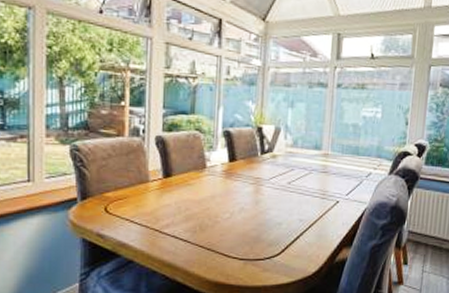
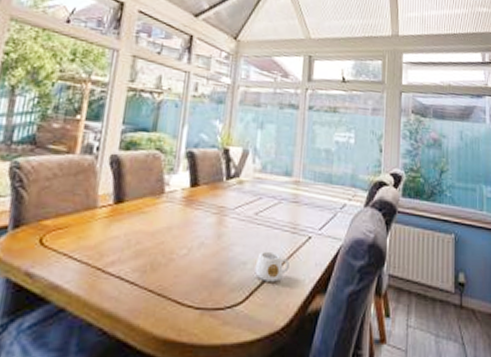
mug: none [289,213,320,238] -> present [254,251,290,282]

